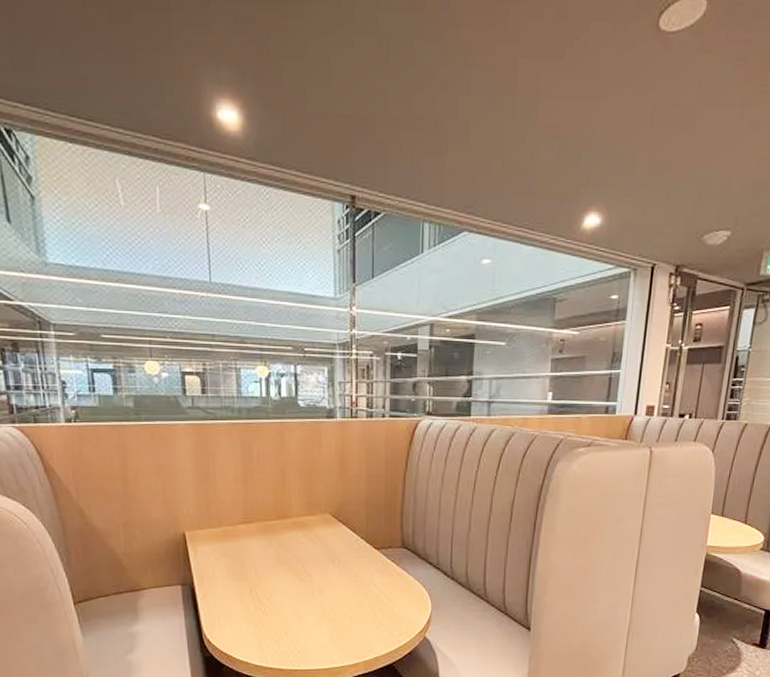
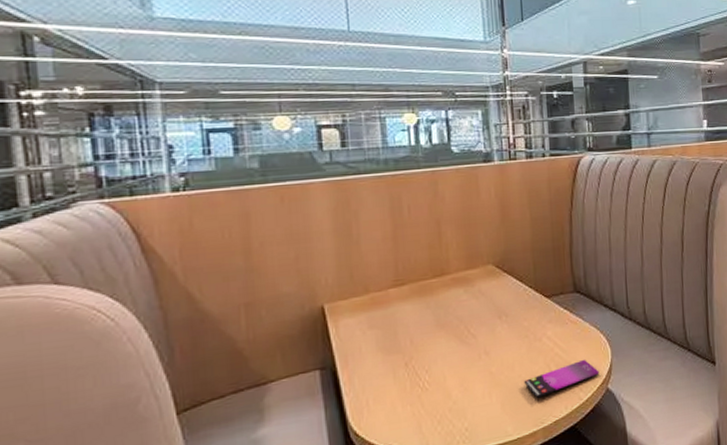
smartphone: none [350,608,419,635] -> present [523,359,600,398]

